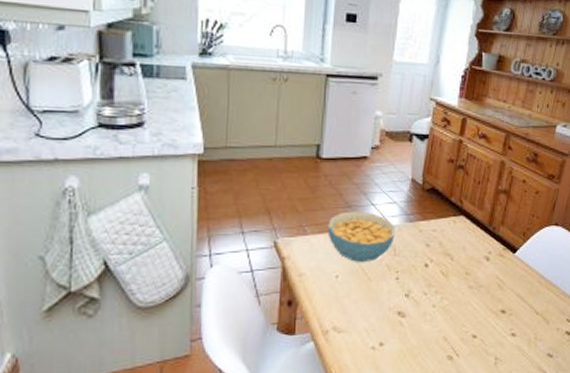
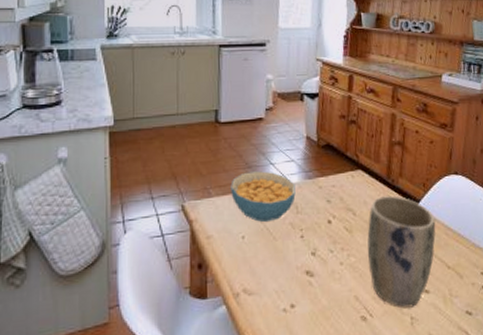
plant pot: none [460,243,531,351] -> present [367,195,436,309]

